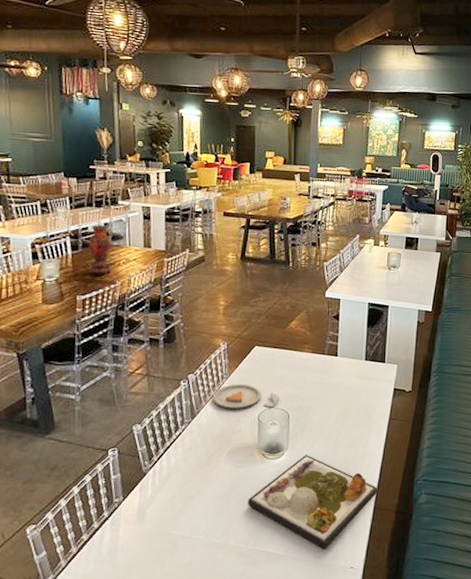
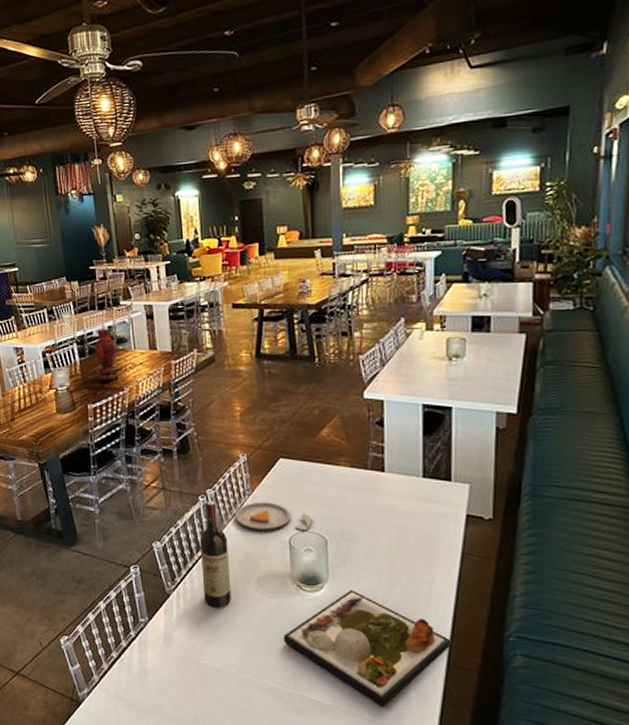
wine bottle: none [178,384,205,481] -> present [199,500,231,608]

